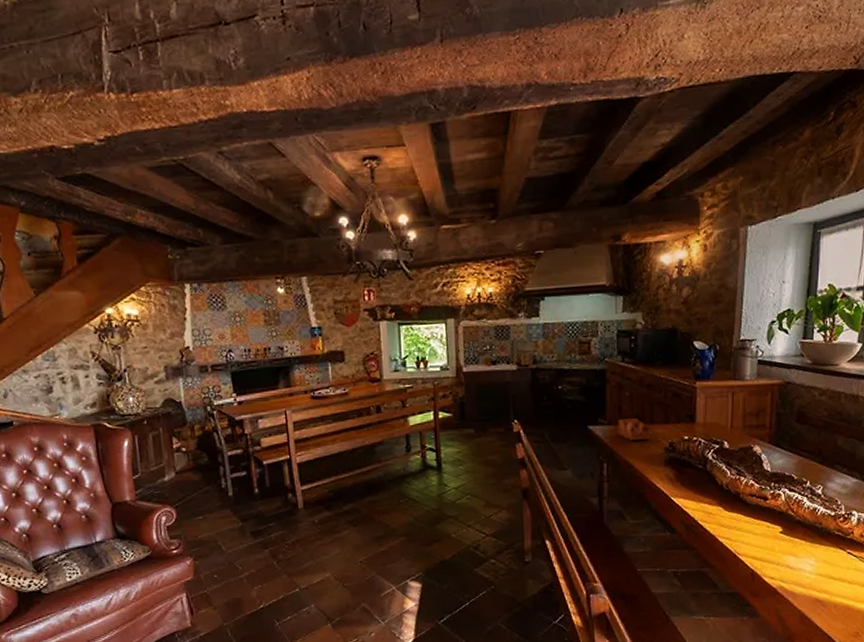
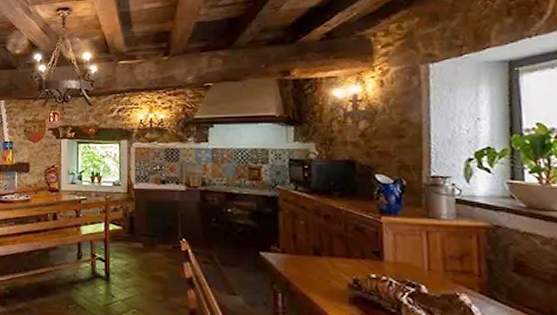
wooden bowl: present [617,418,650,440] -> none [292,248,331,273]

